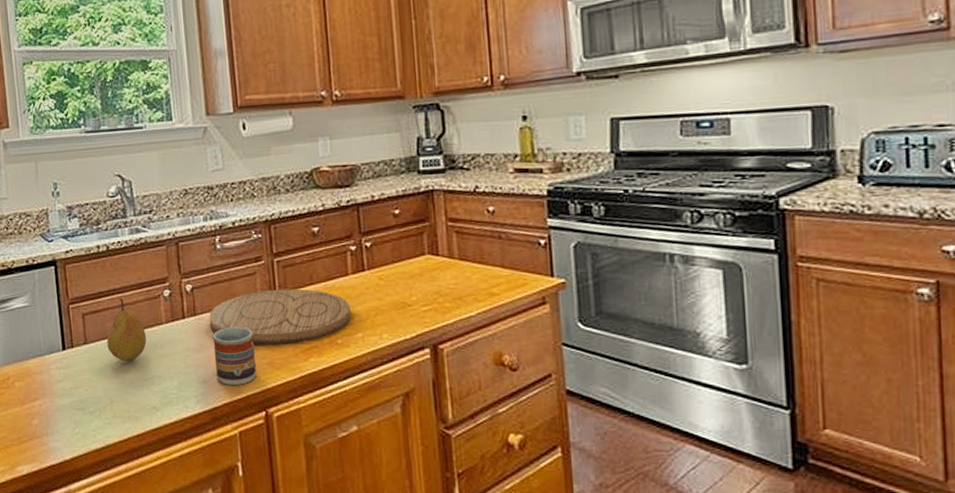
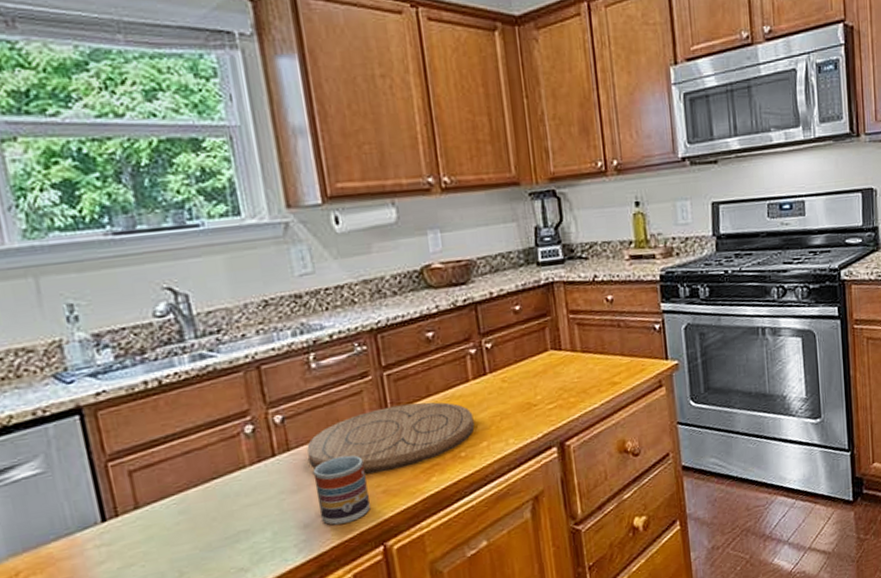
fruit: present [106,297,147,361] -> none [167,443,226,522]

